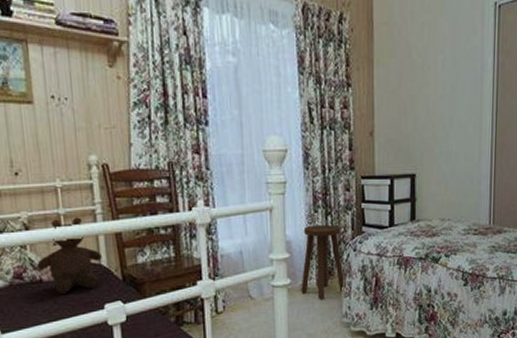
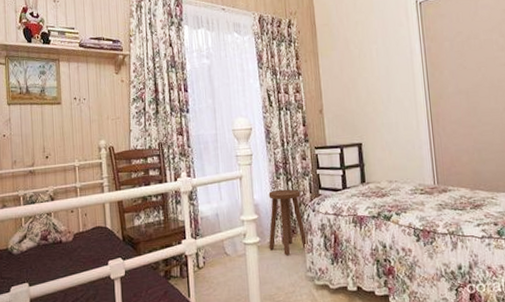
teddy bear: present [37,217,102,295] -> none [58,189,107,253]

